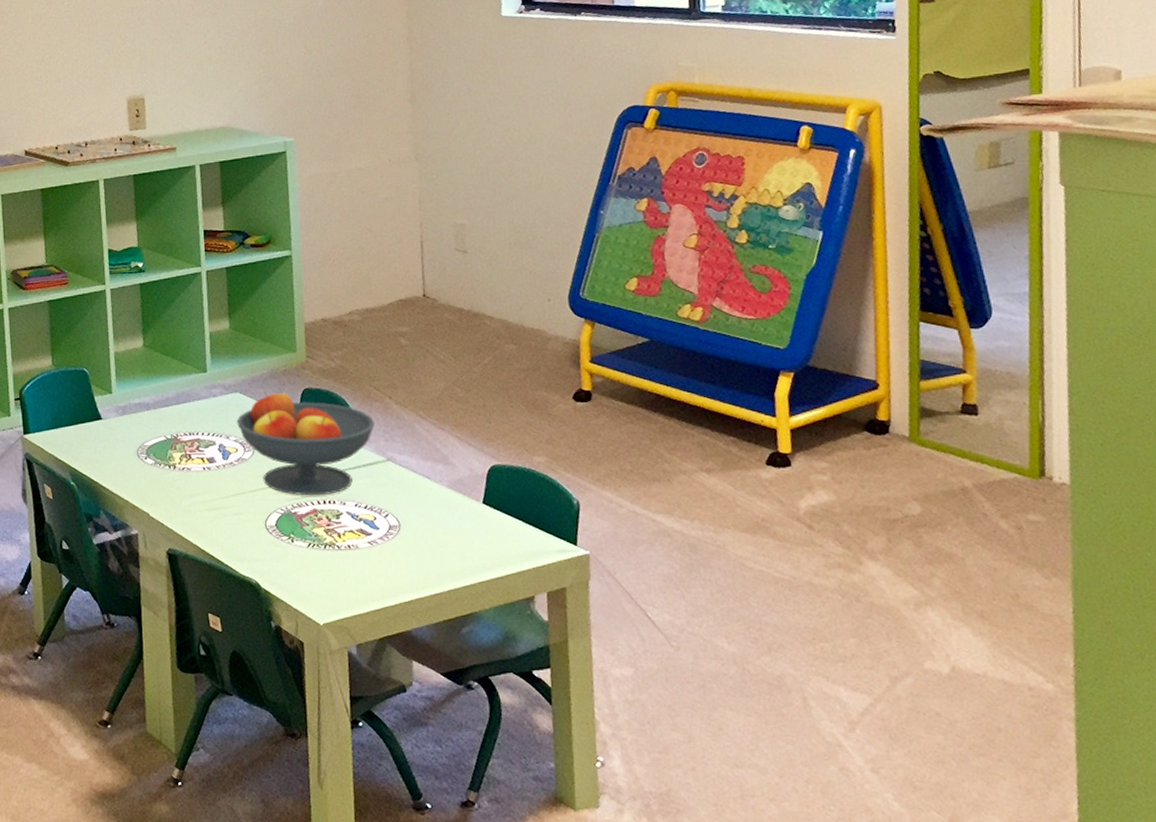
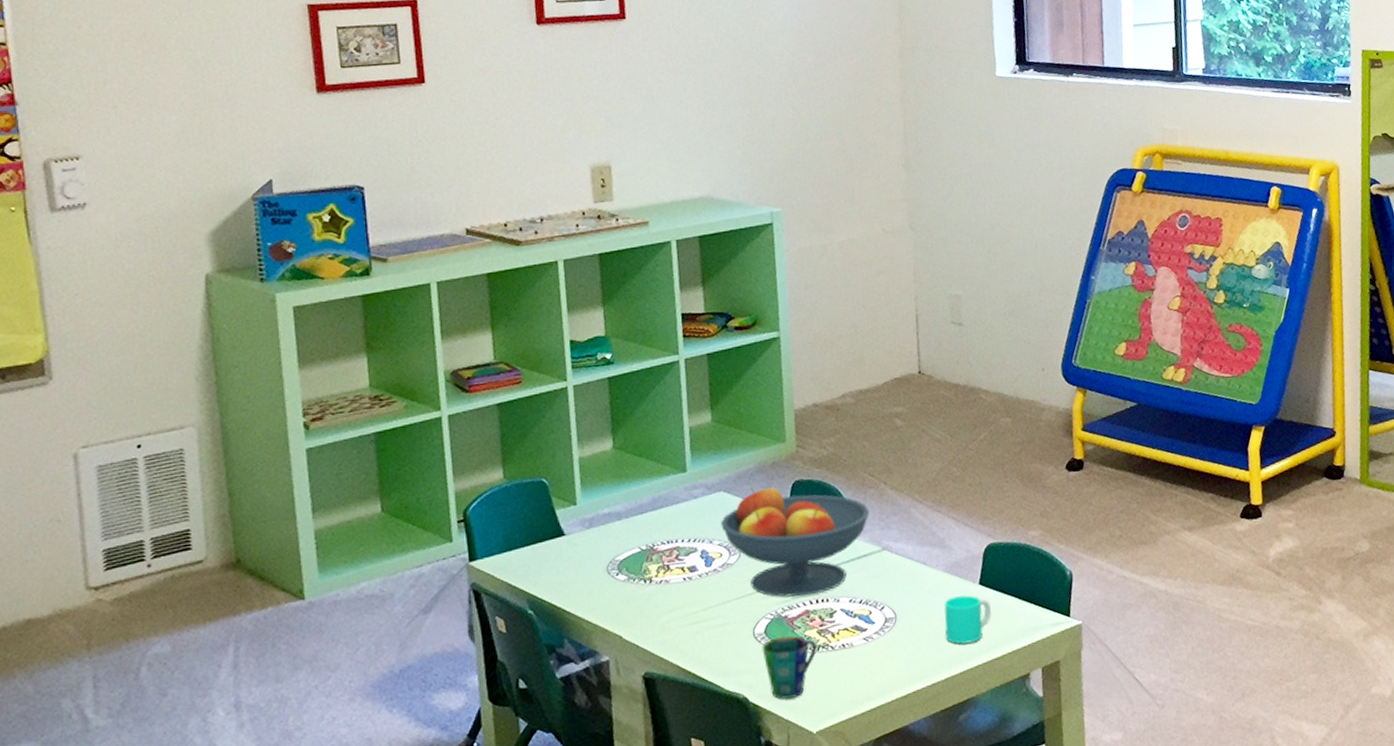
cup: none [273,532,325,589] -> present [761,636,818,699]
cup: none [447,512,495,559] -> present [944,595,991,644]

